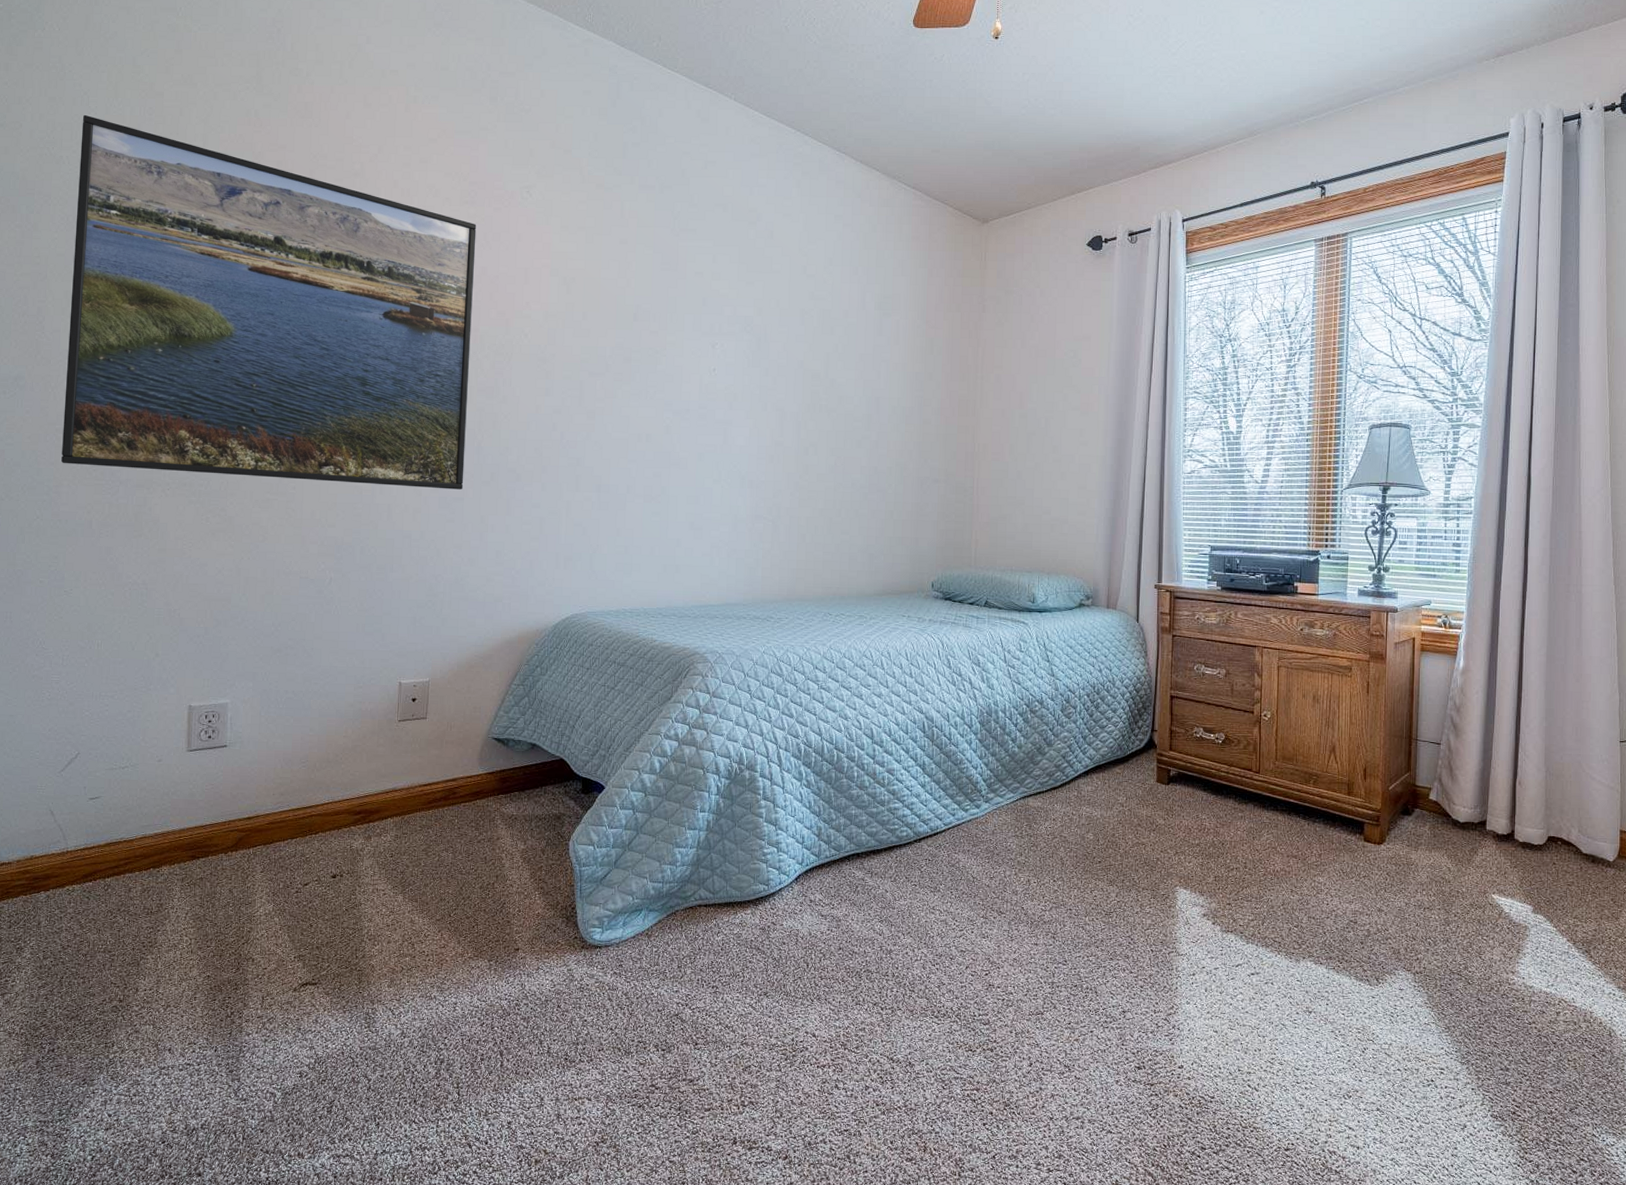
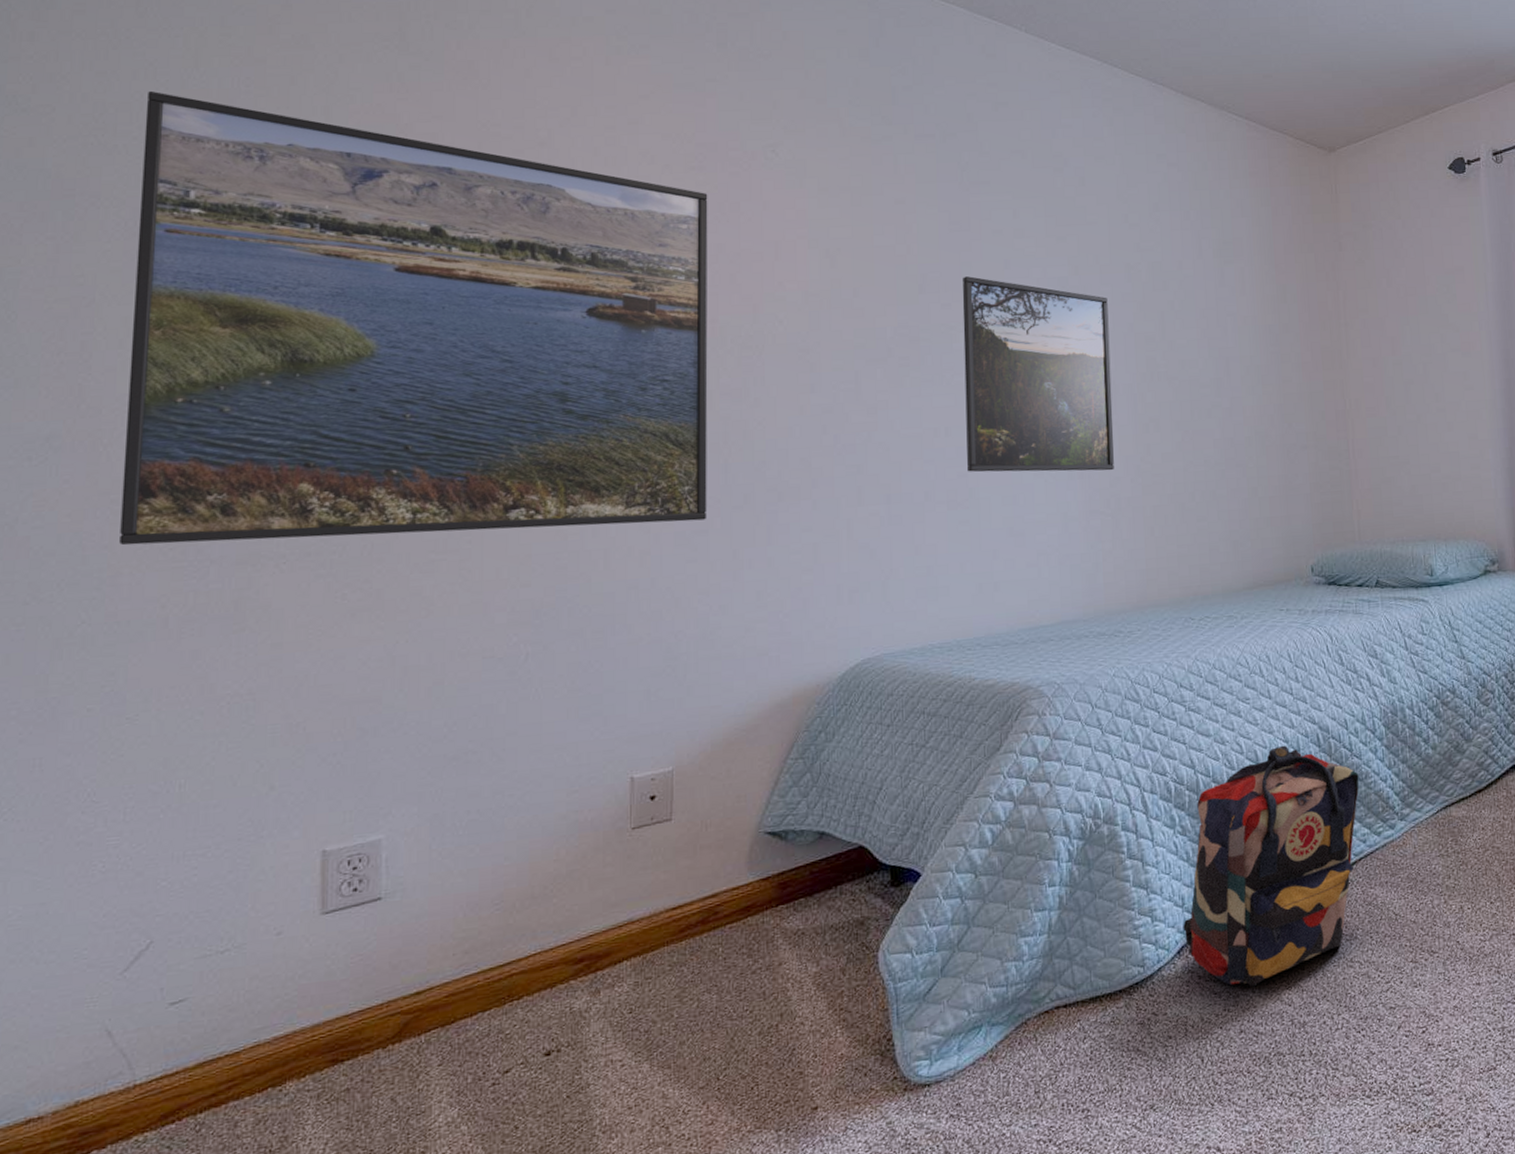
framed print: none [661,309,784,484] -> present [962,276,1114,472]
backpack: none [801,727,955,916] -> present [1183,745,1359,987]

